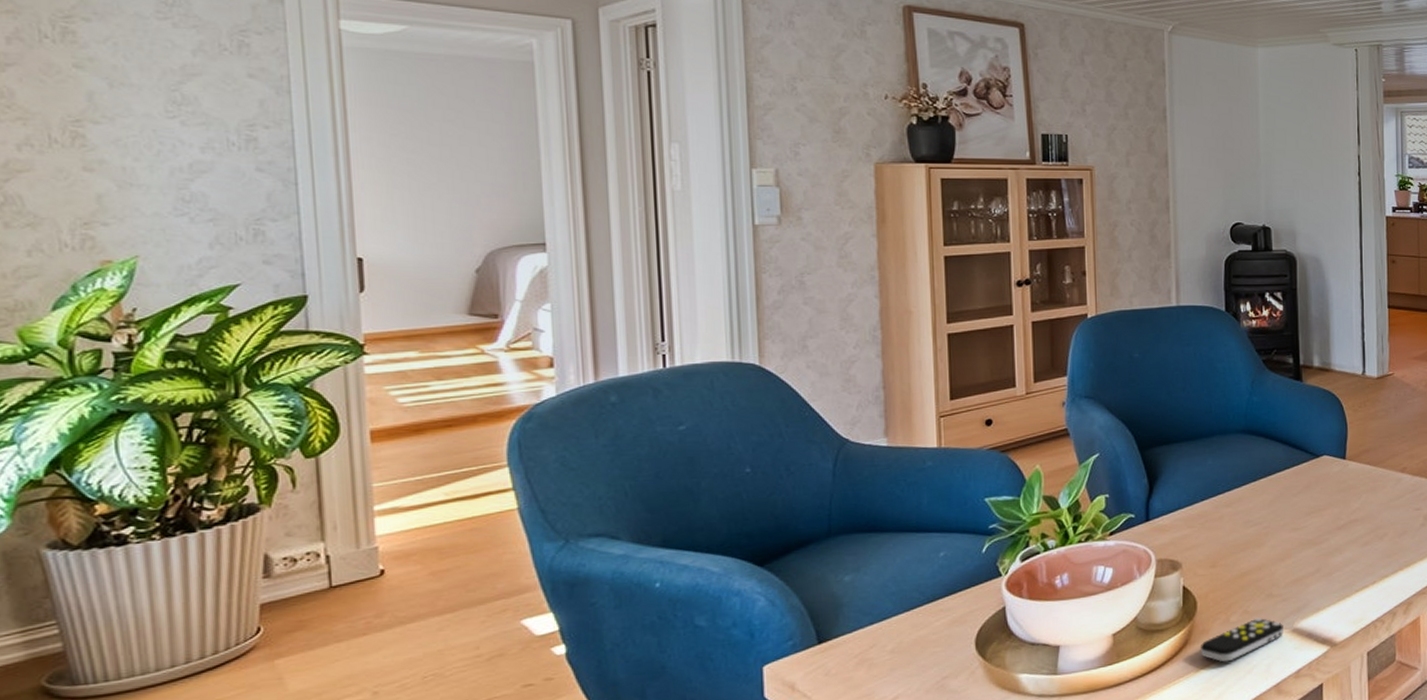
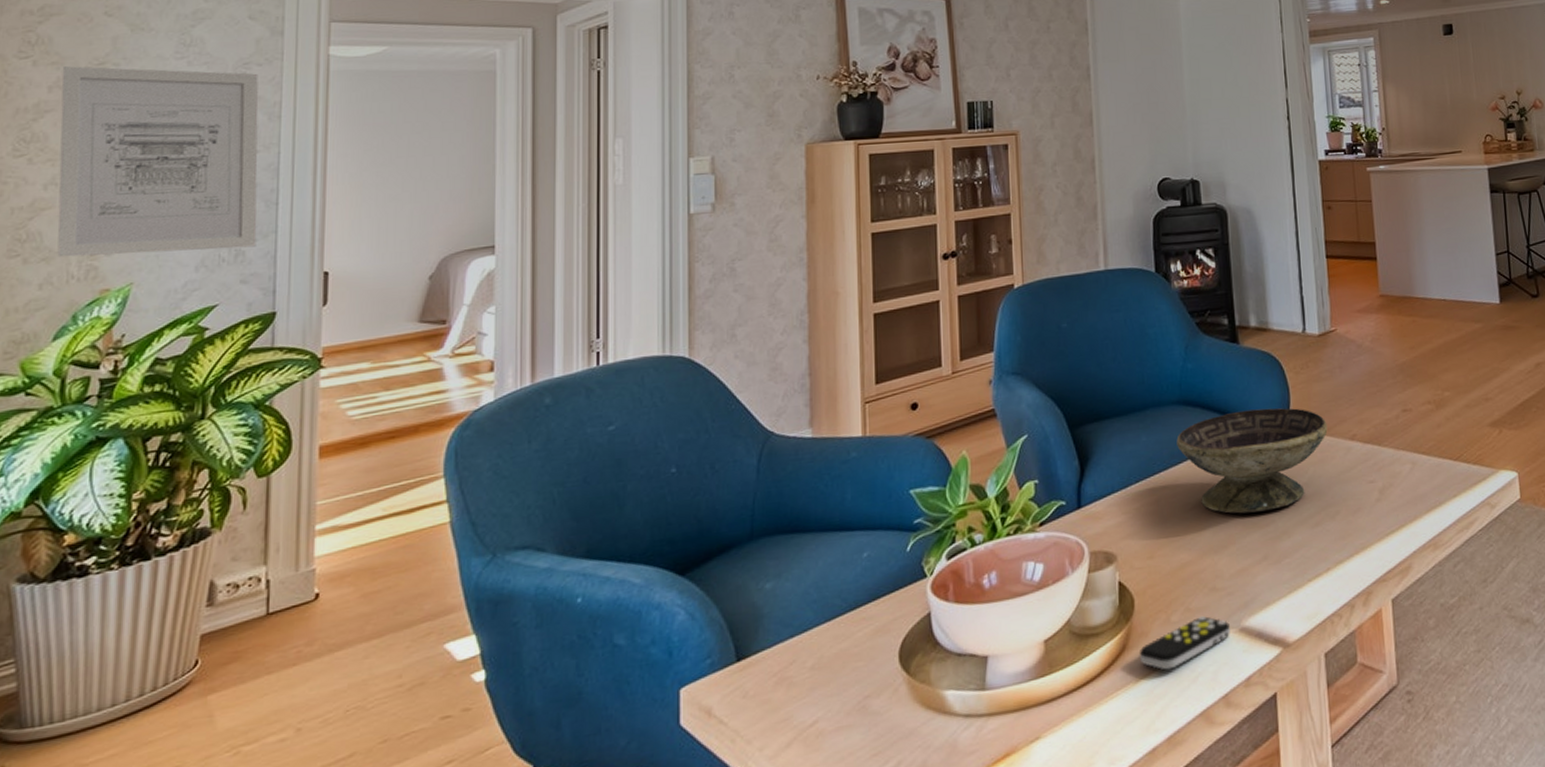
wall art: none [20,16,277,227] -> present [57,66,259,258]
decorative bowl: none [1240,440,1381,532] -> present [1176,408,1328,514]

